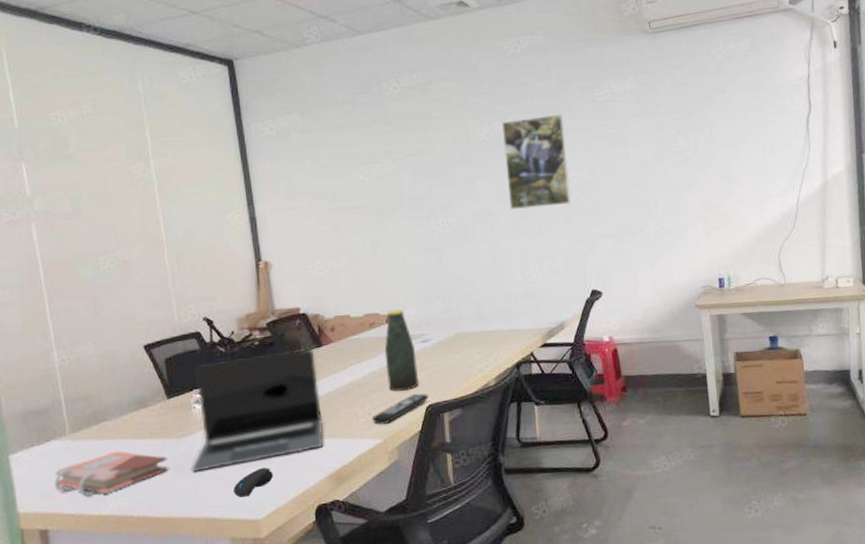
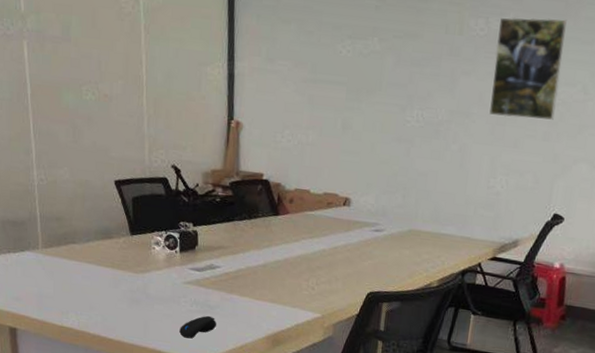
phonebook: present [54,450,168,497] -> none [26,272,125,308]
laptop: present [190,349,324,472] -> none [144,209,271,310]
remote control: present [371,393,429,425] -> none [314,278,372,301]
bottle: present [384,309,418,392] -> none [335,193,367,275]

